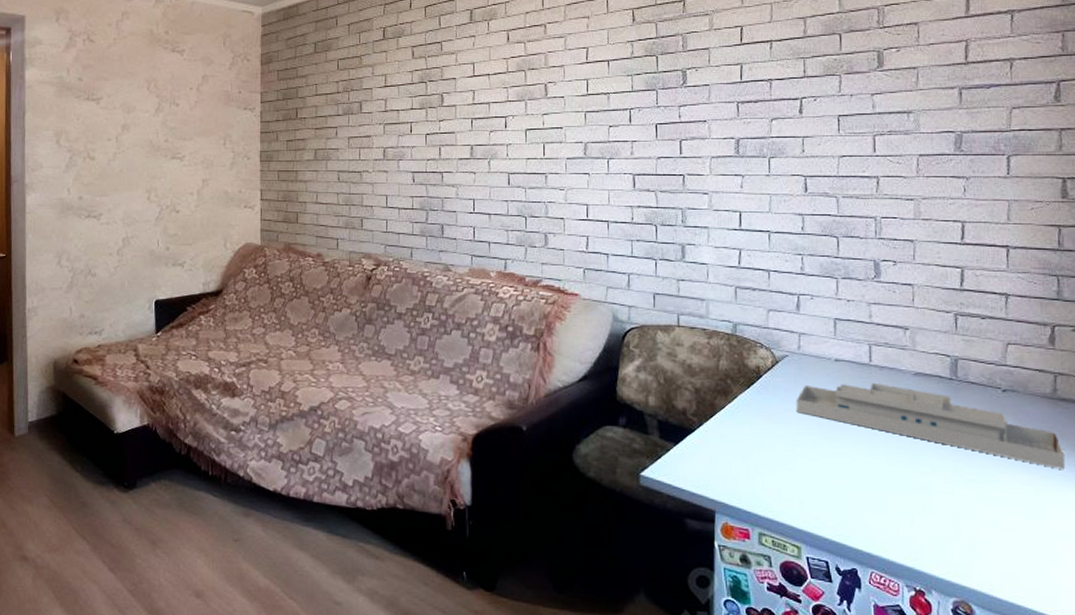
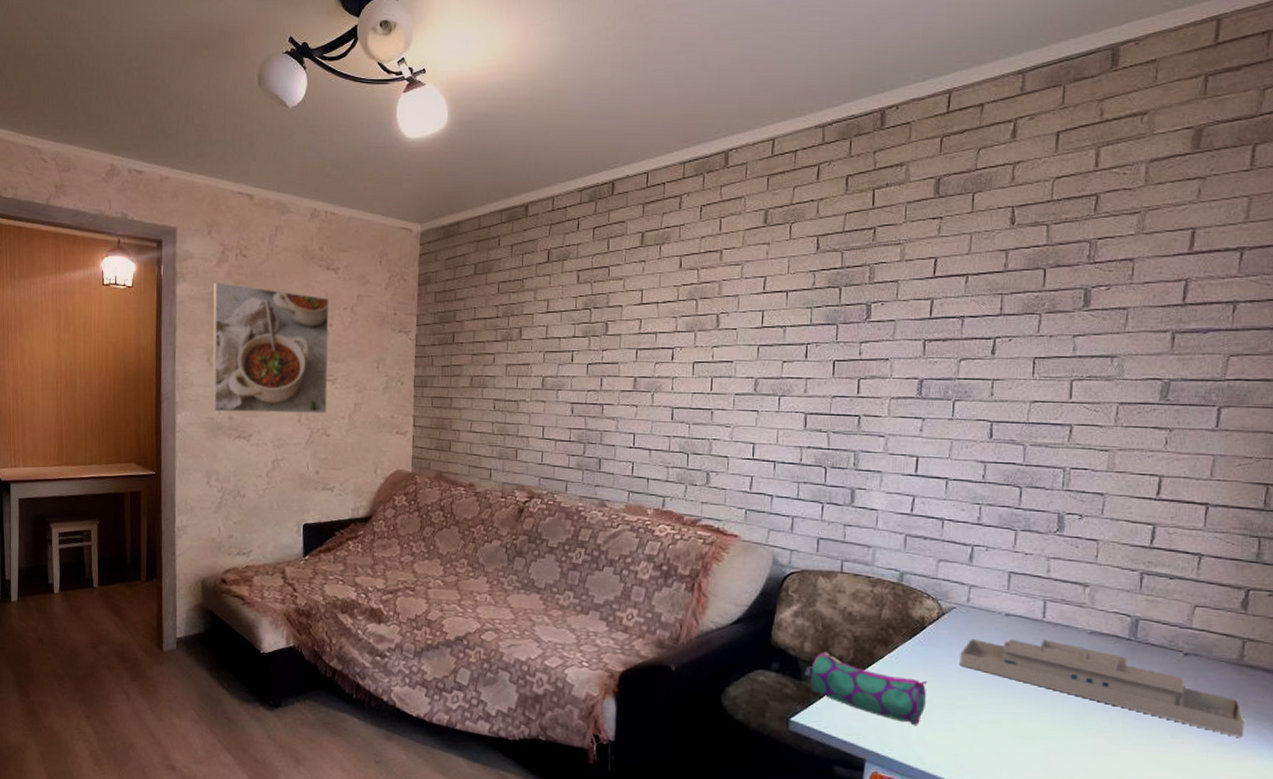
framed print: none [61,66,177,192] -> present [211,282,330,415]
pencil case: none [651,405,768,475] -> present [805,652,927,726]

